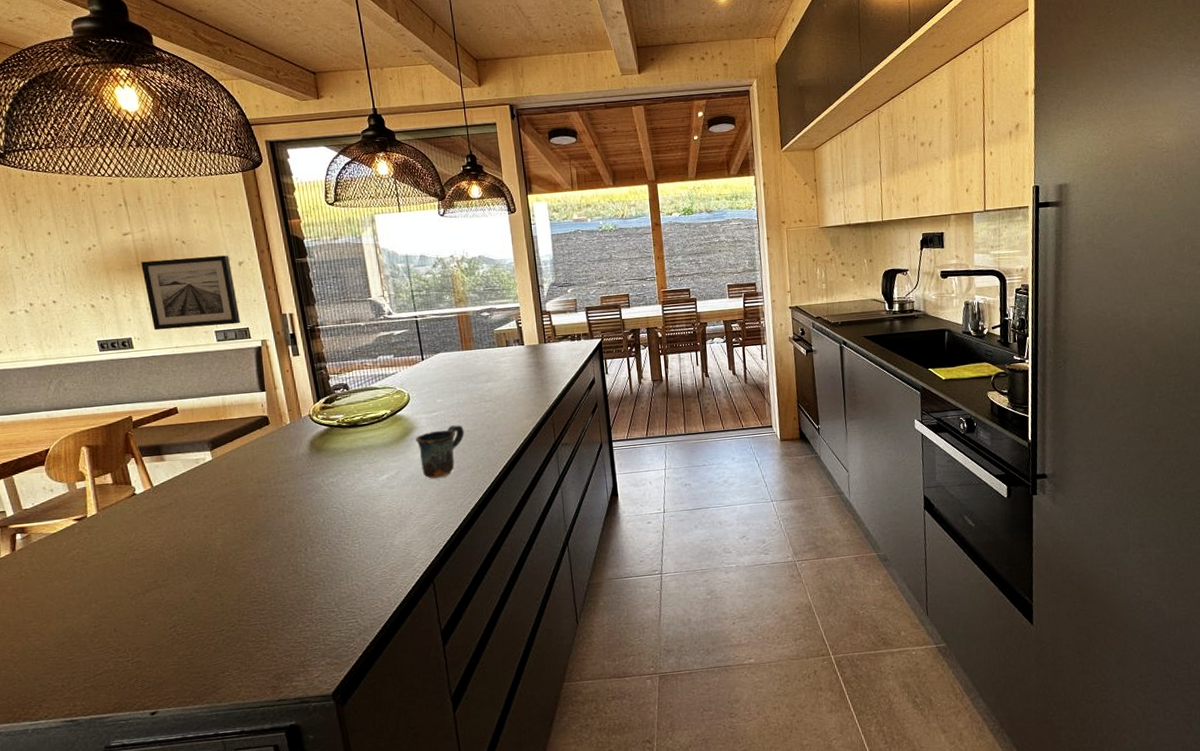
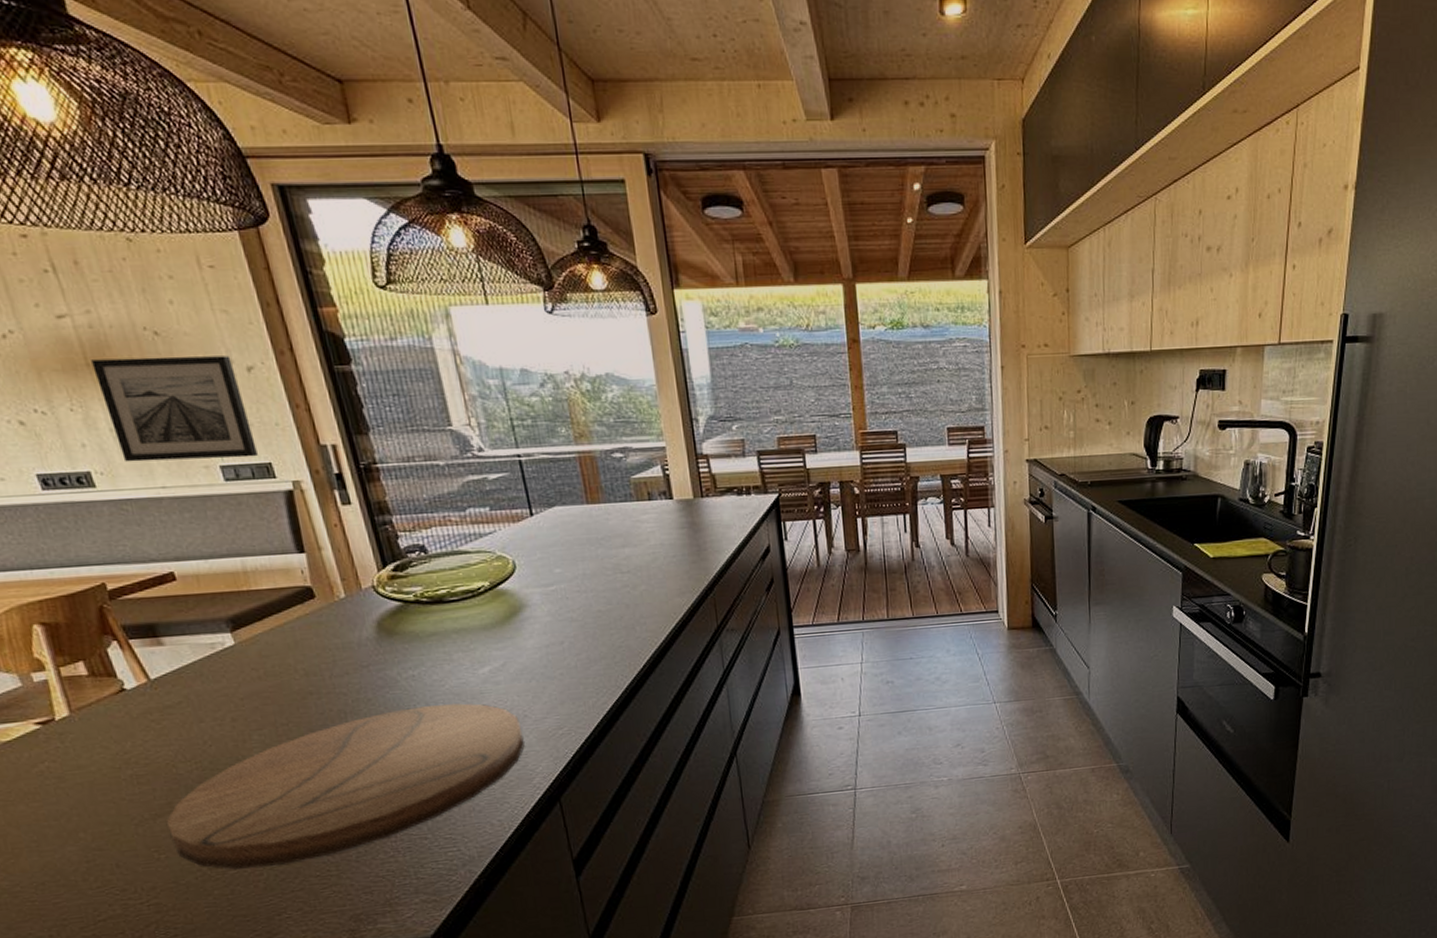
cutting board: none [153,503,409,635] -> present [167,703,525,869]
mug: present [416,425,464,479] -> none [527,603,594,672]

